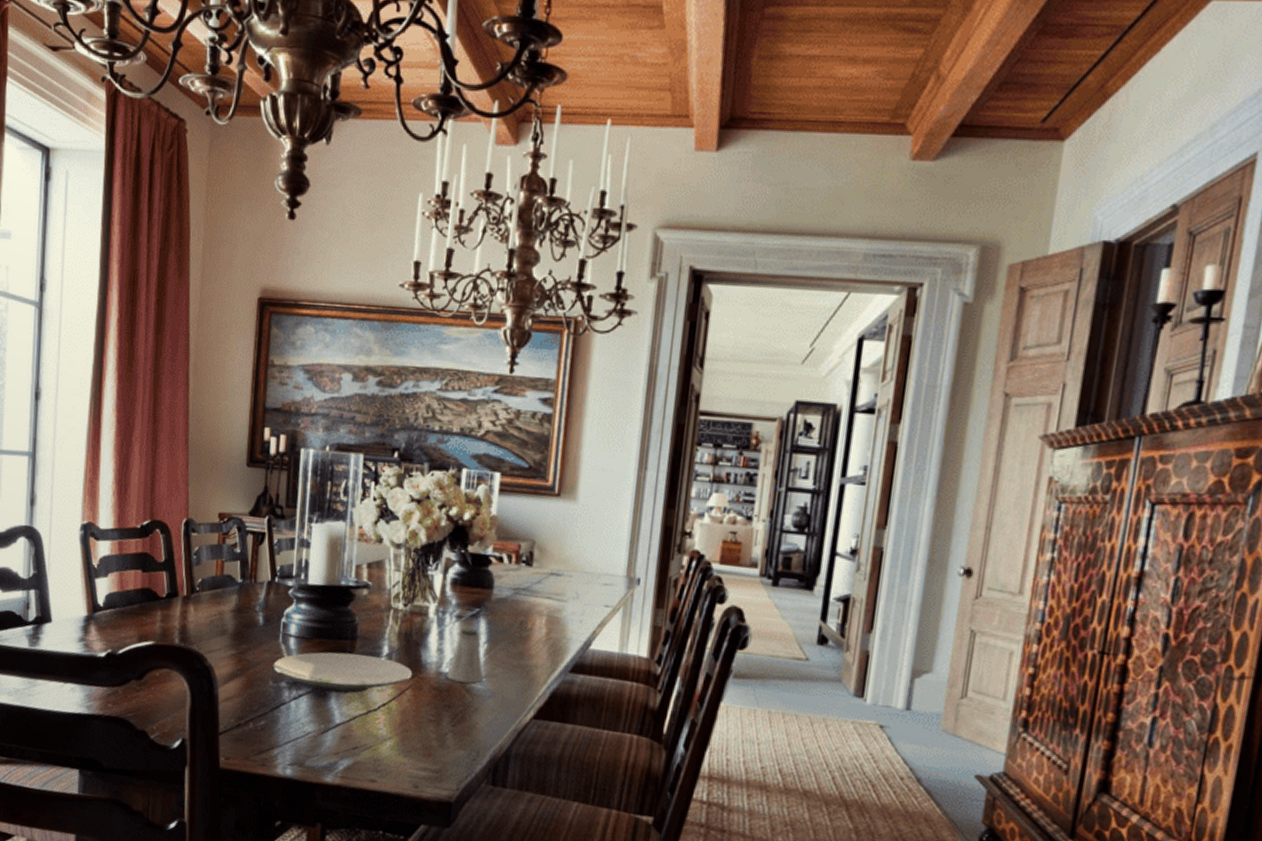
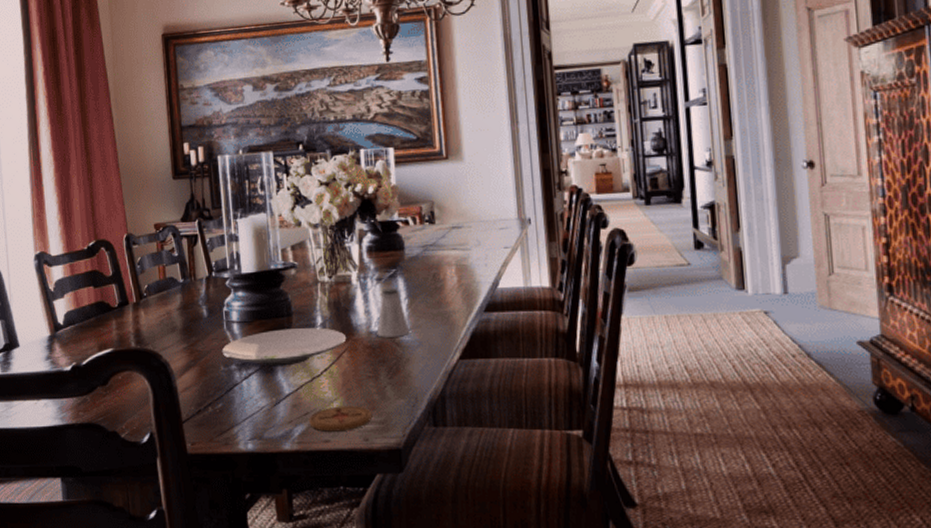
coaster: none [356,745,427,773] -> present [309,406,373,432]

